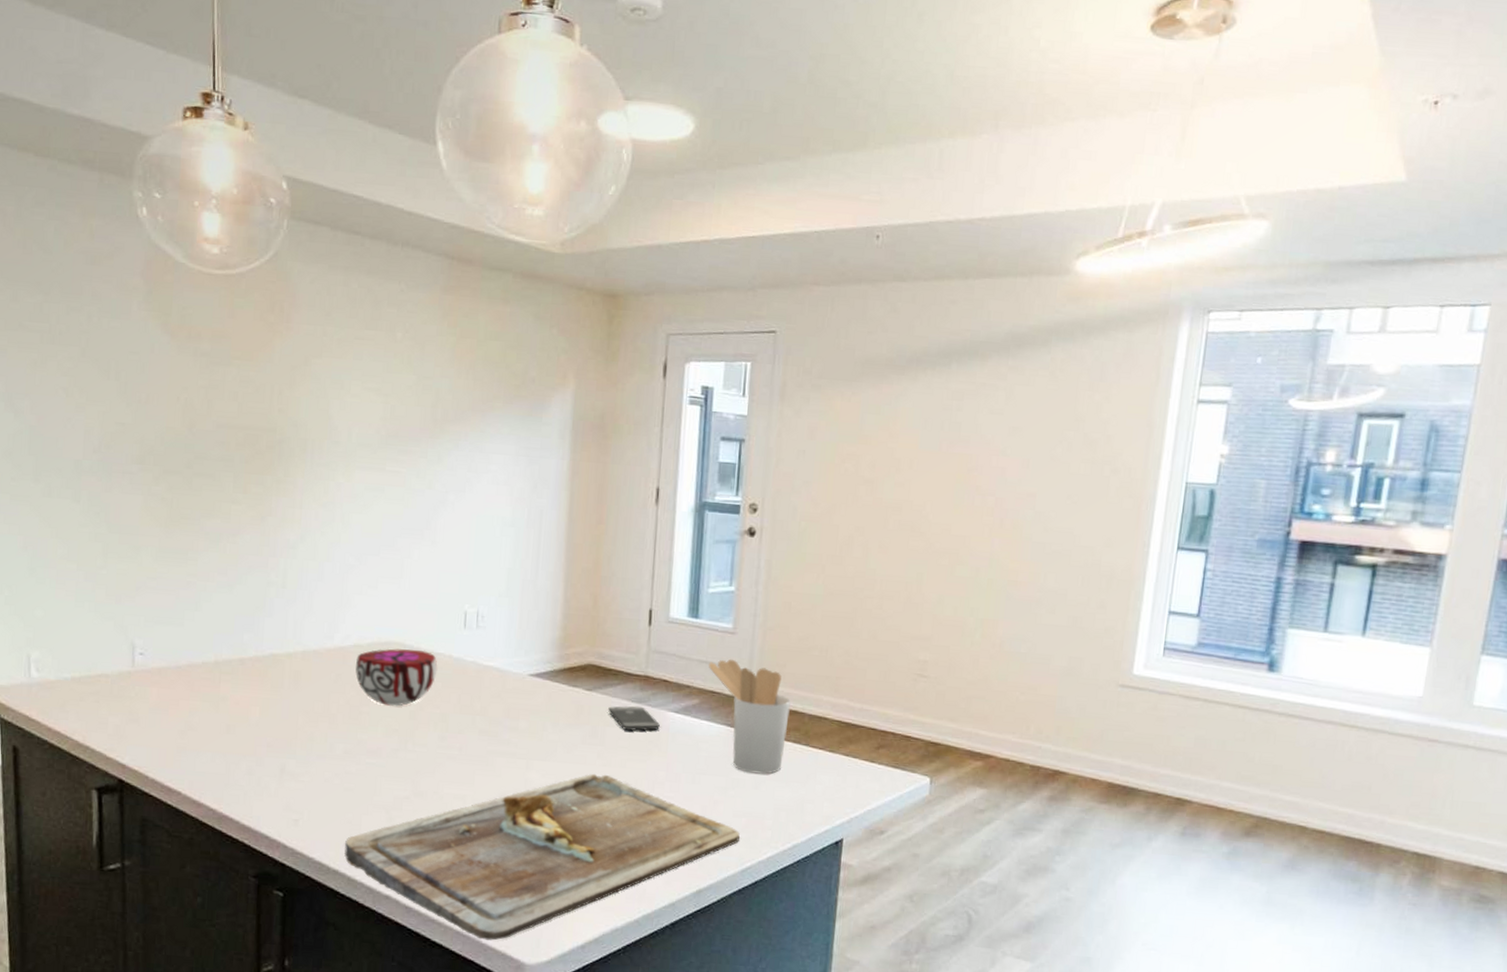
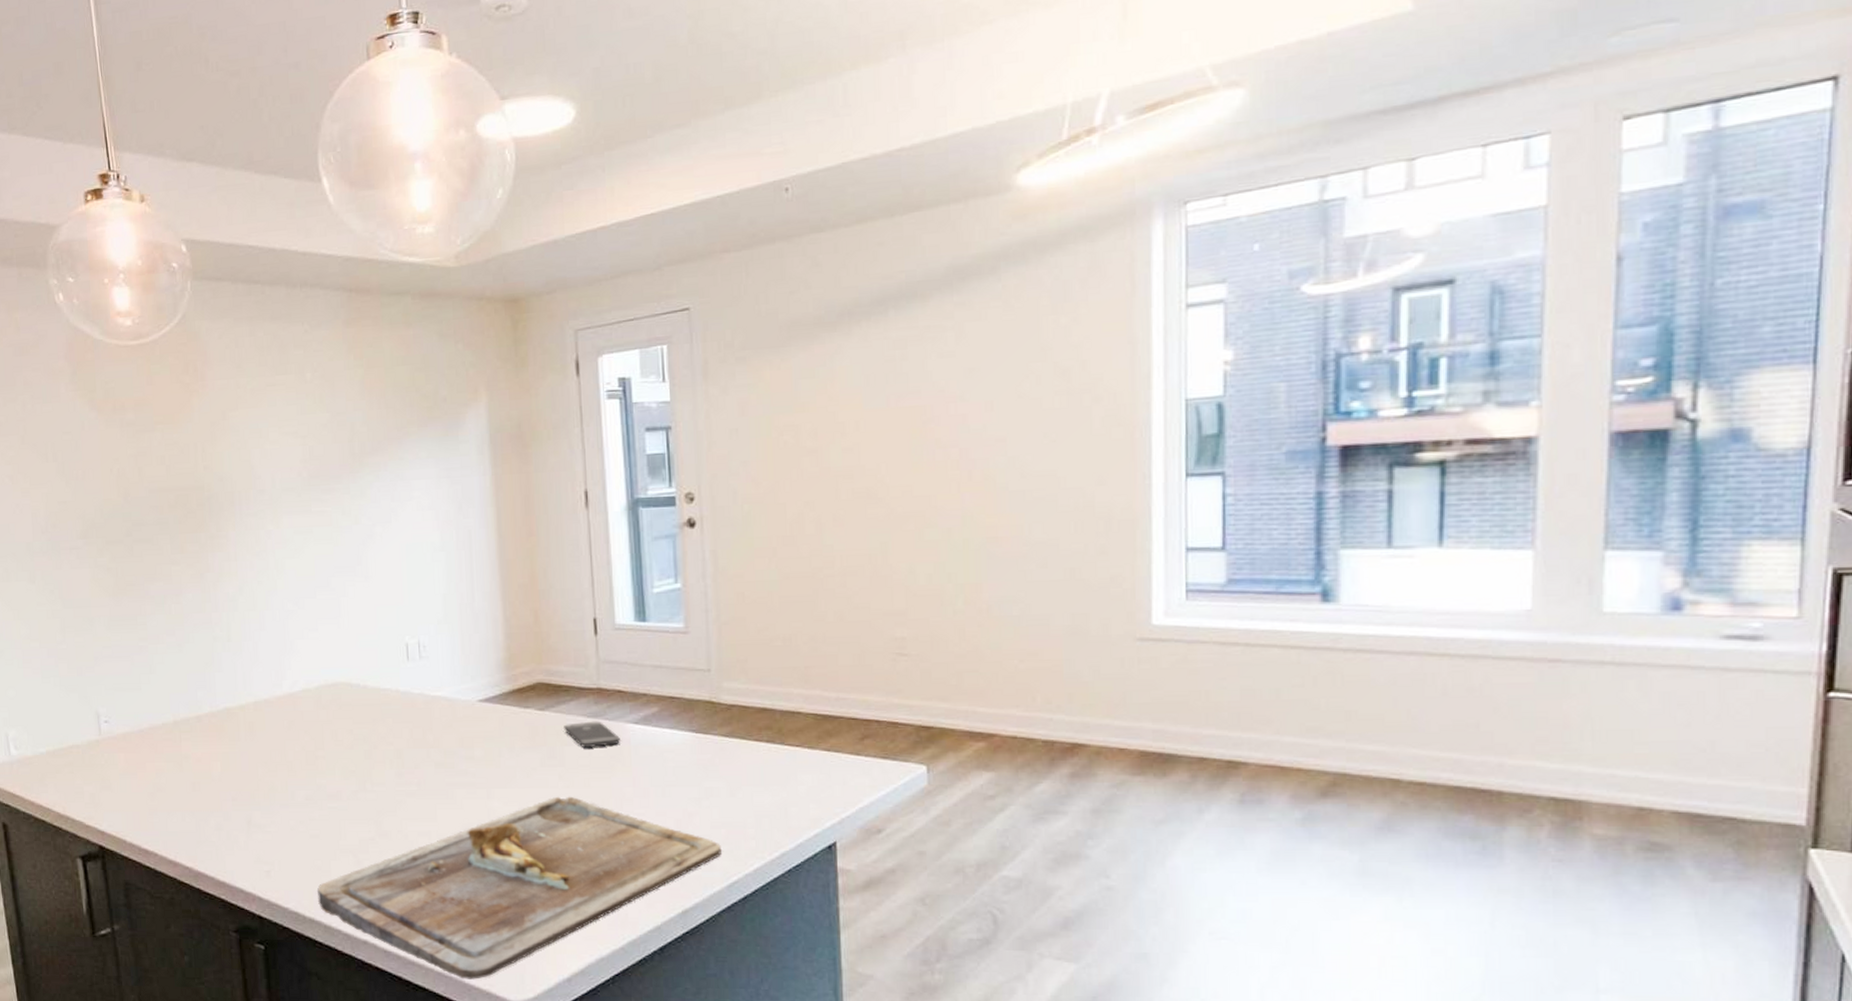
decorative bowl: present [355,648,438,706] -> none [306,687,386,747]
utensil holder: present [708,659,791,774] -> none [663,660,758,780]

